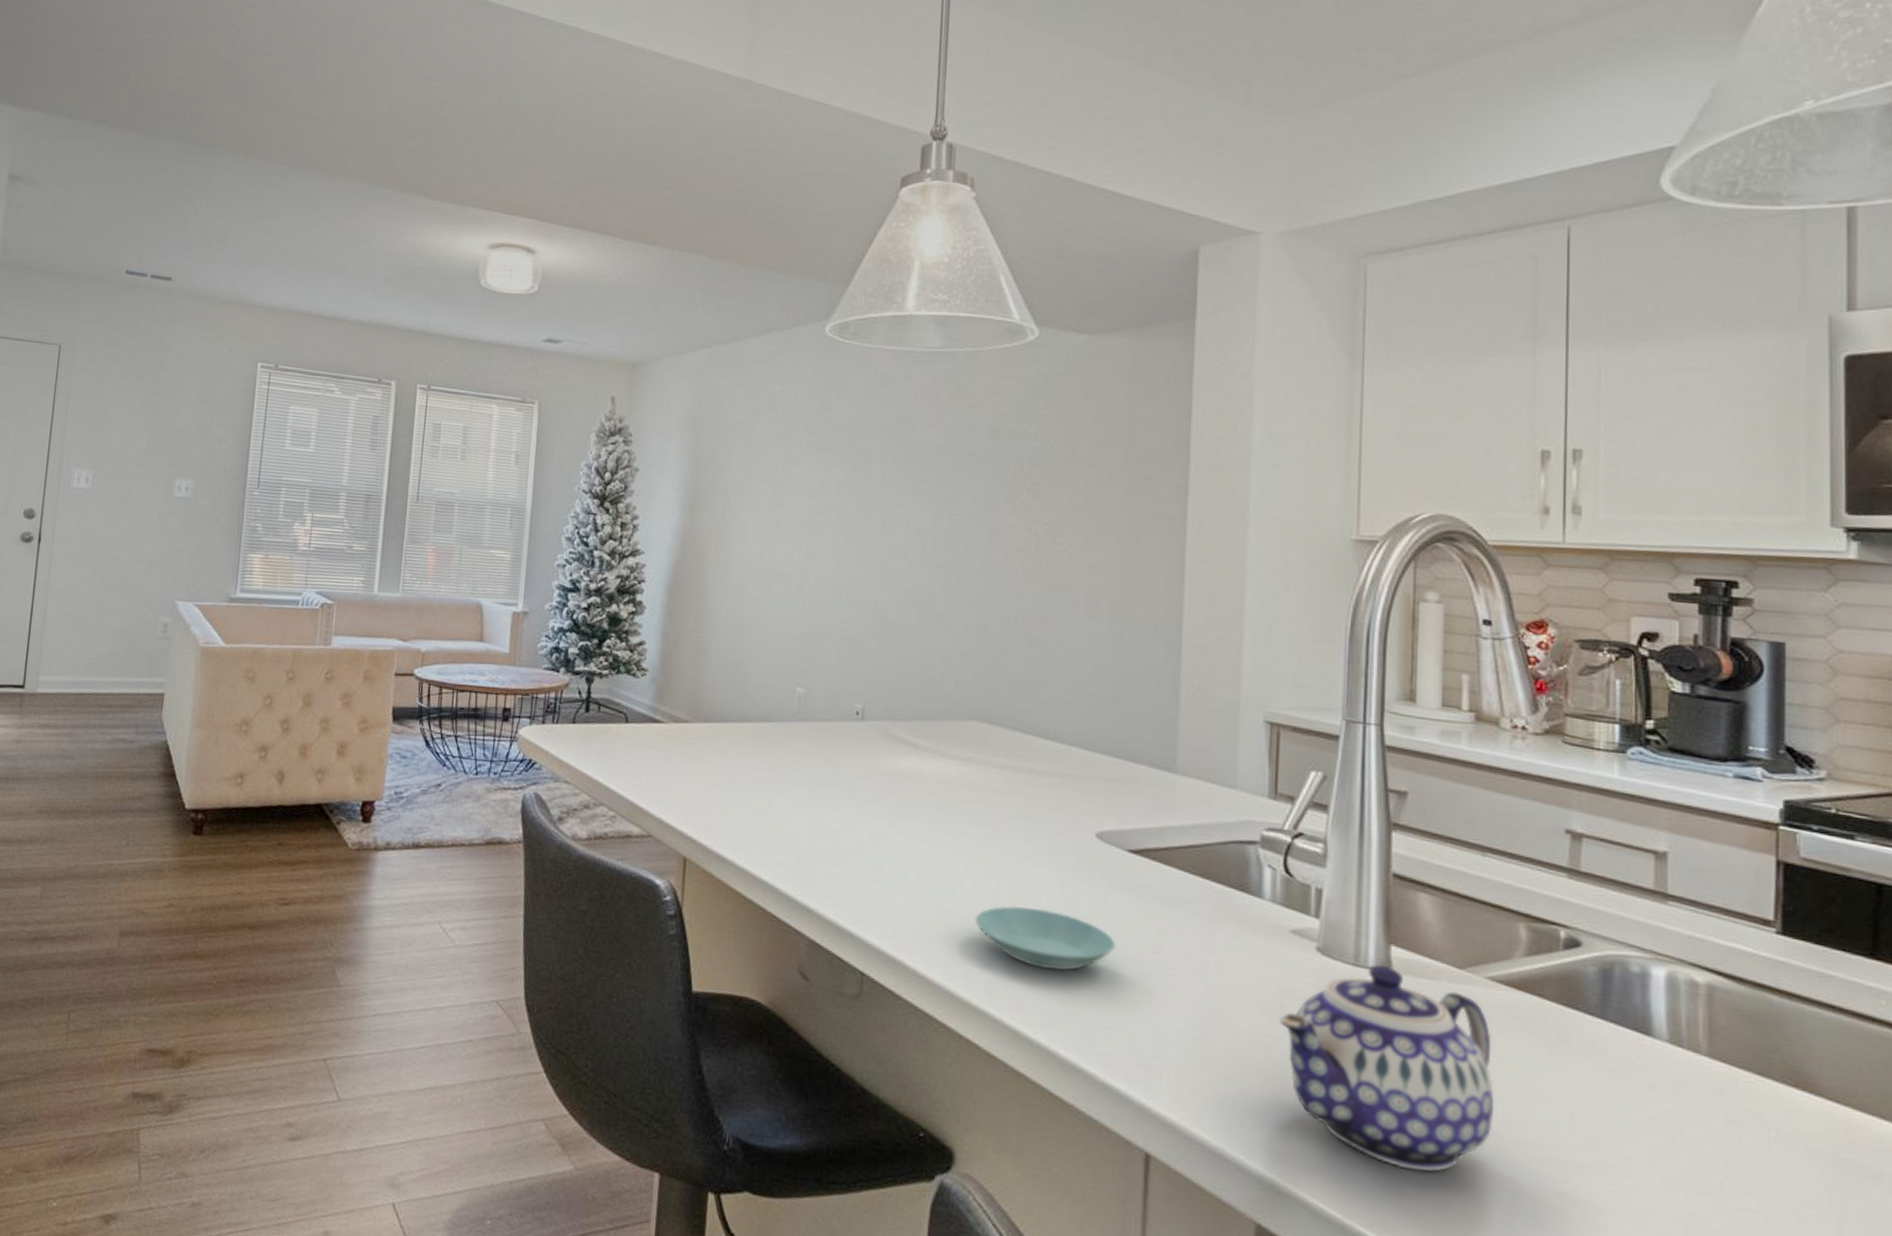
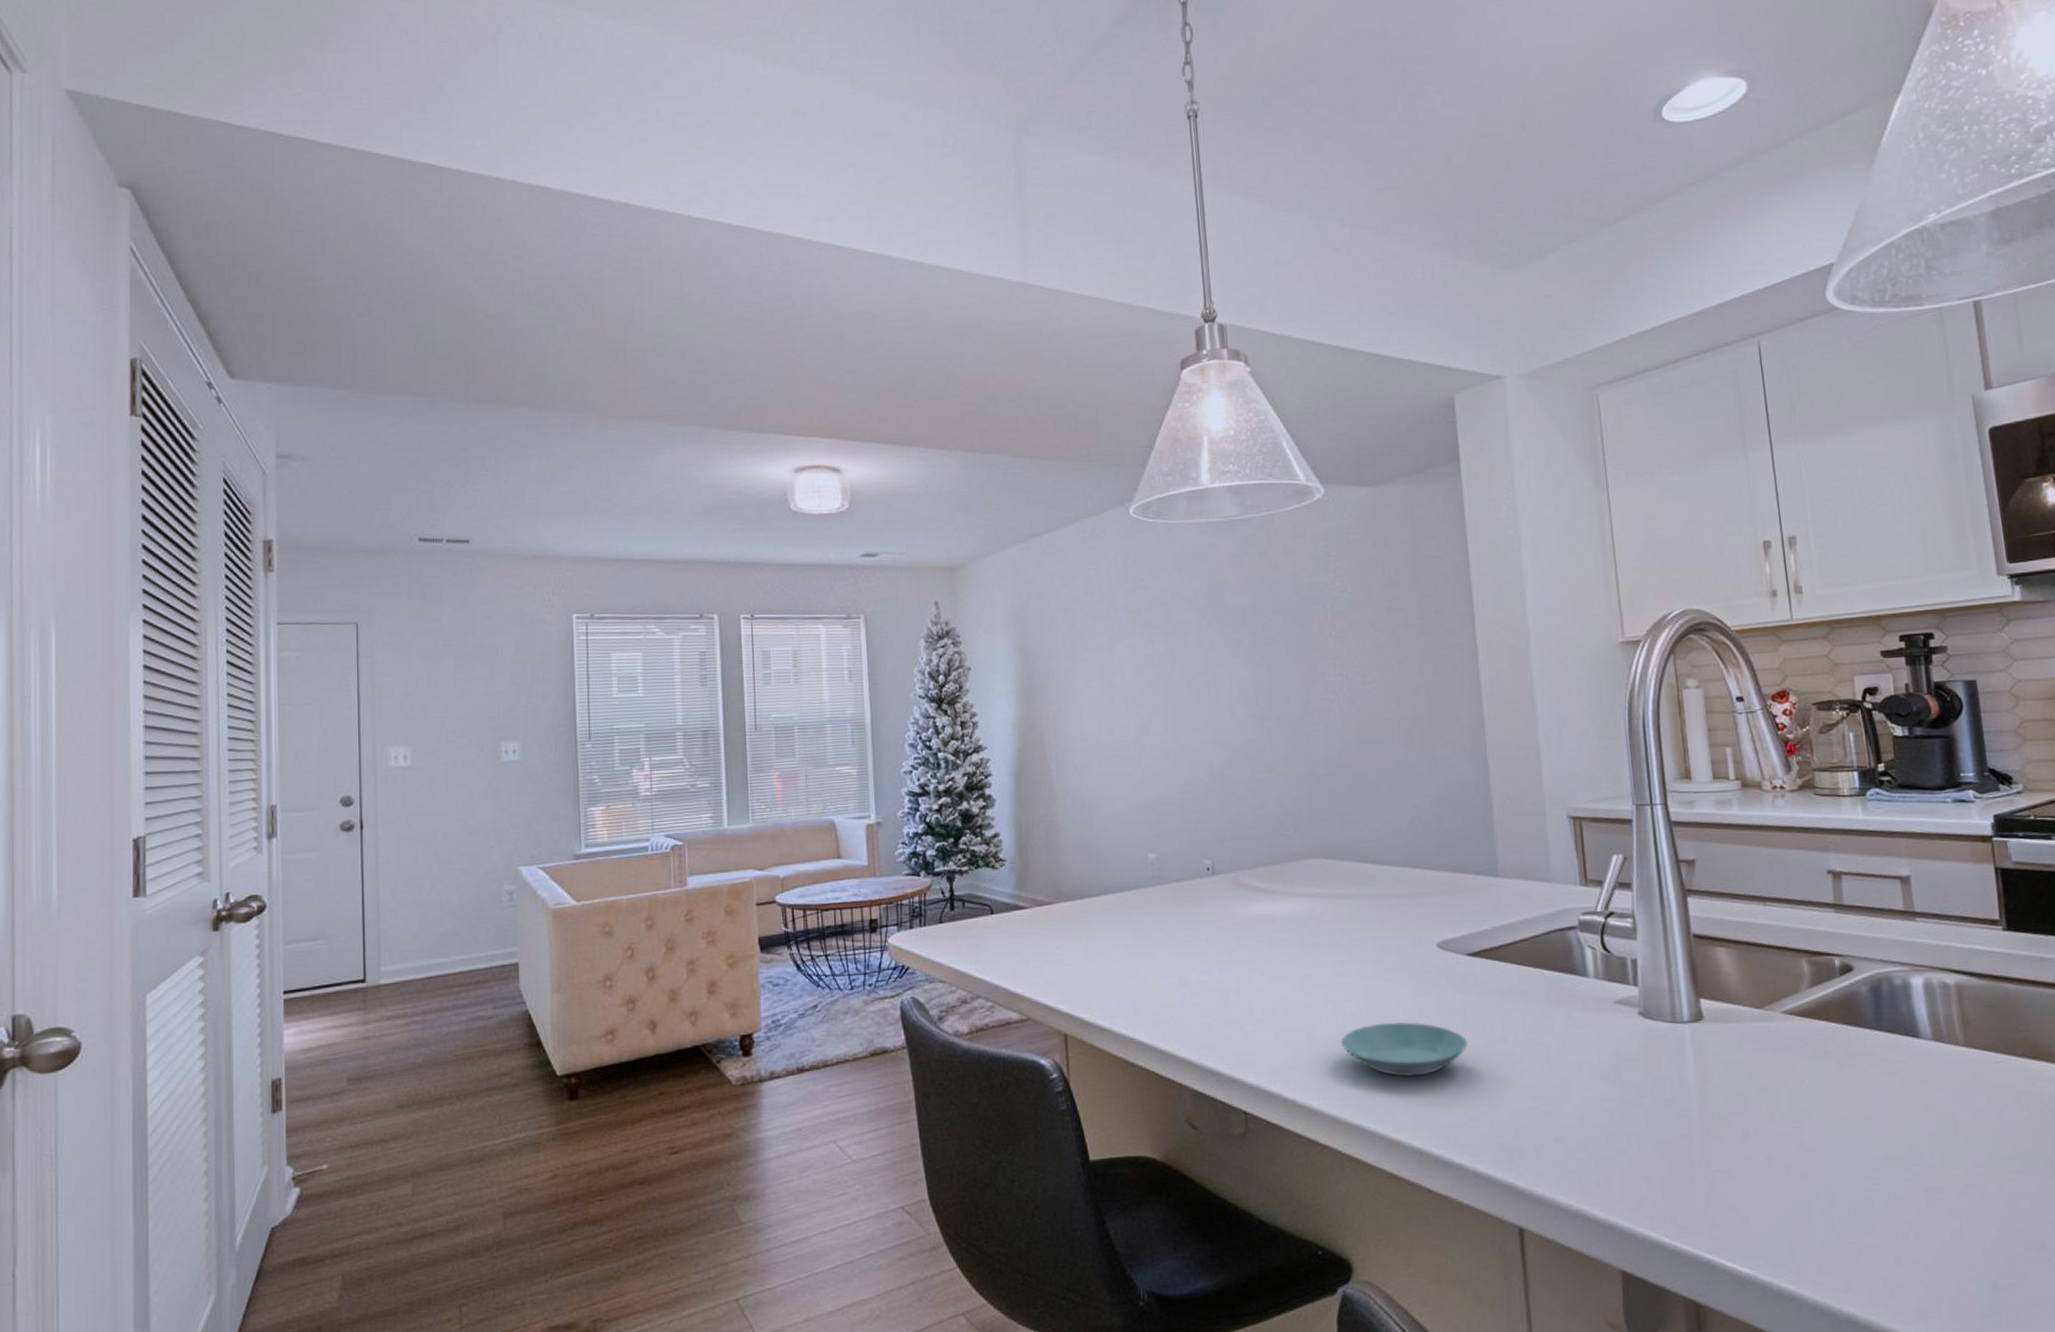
teapot: present [1279,964,1494,1172] -> none [1616,1017,1804,1196]

